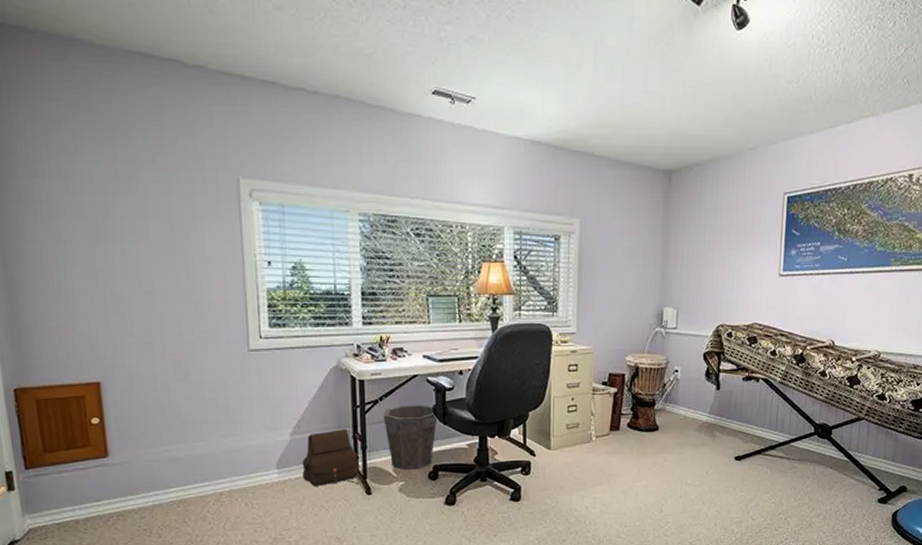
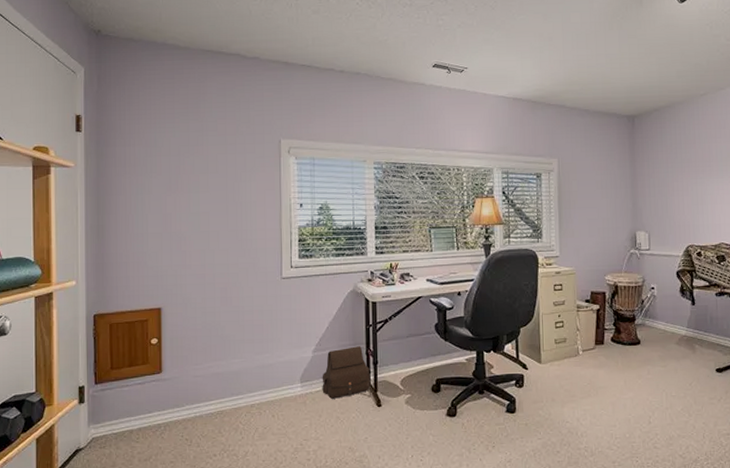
waste bin: present [383,404,438,470] -> none [392,322,440,383]

